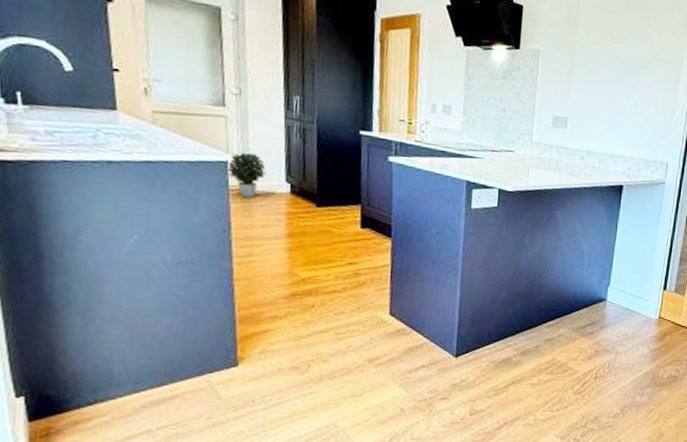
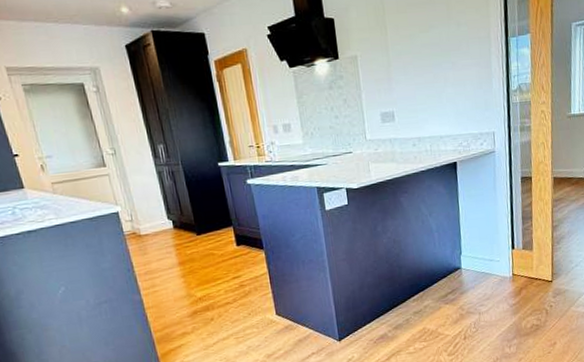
potted plant: present [226,152,266,199] -> none [117,200,151,241]

